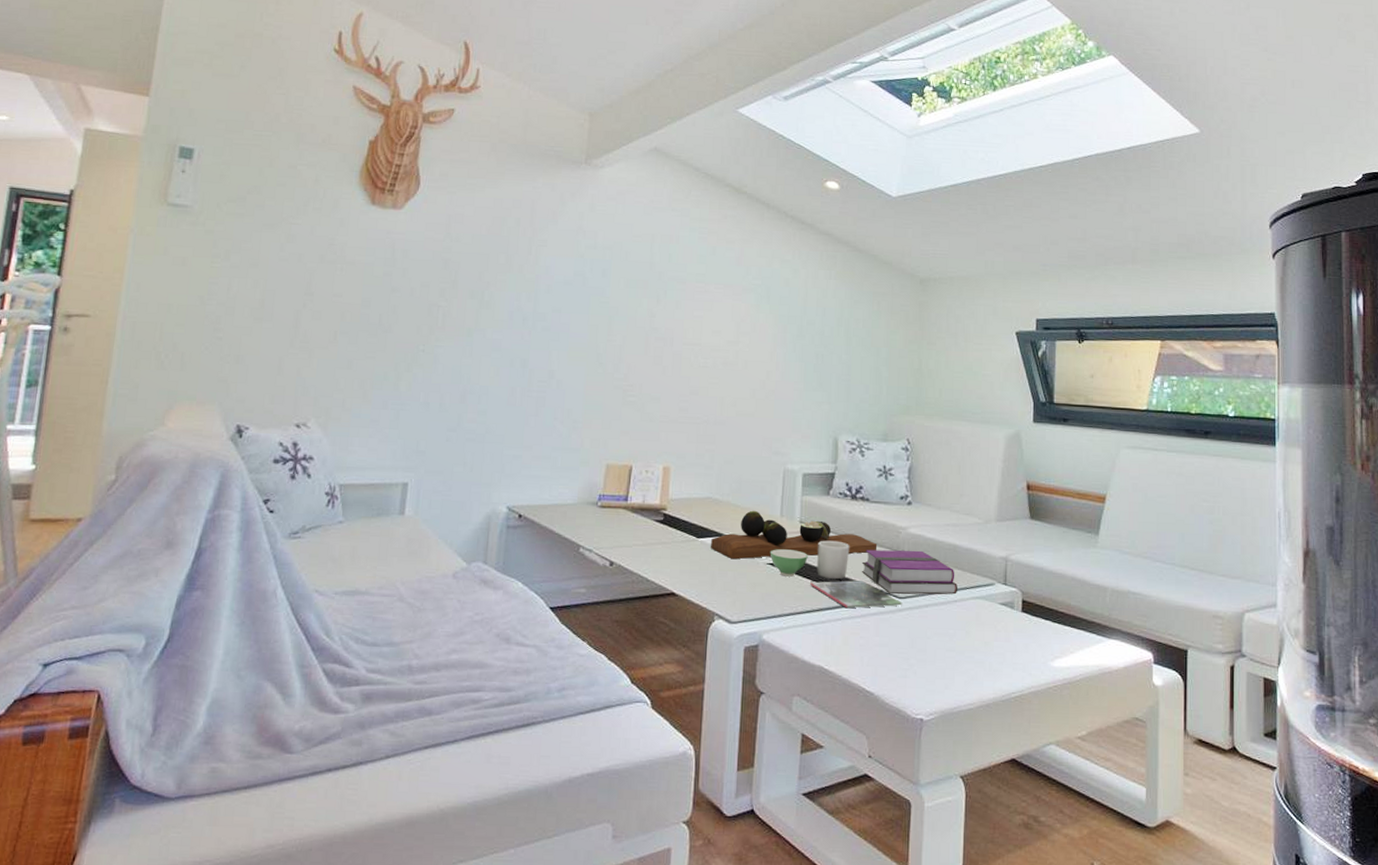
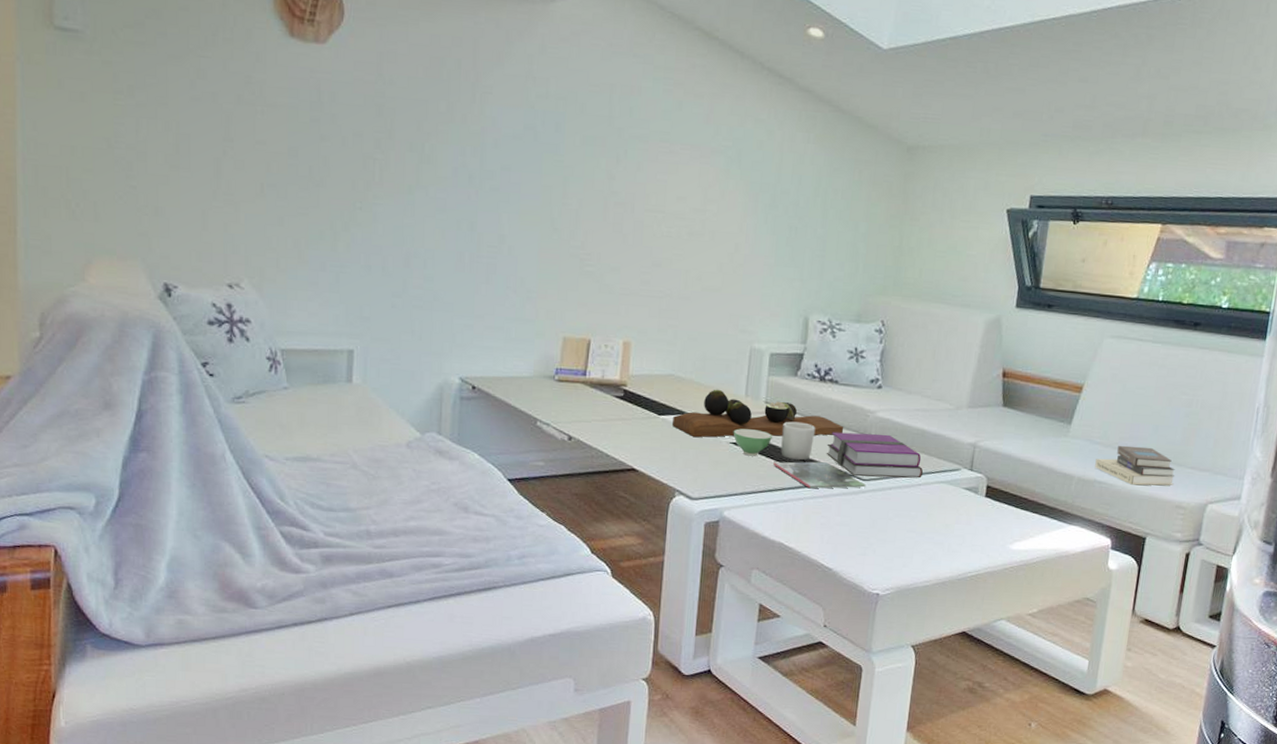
books: none [1127,554,1208,595] -> present [1095,445,1175,486]

